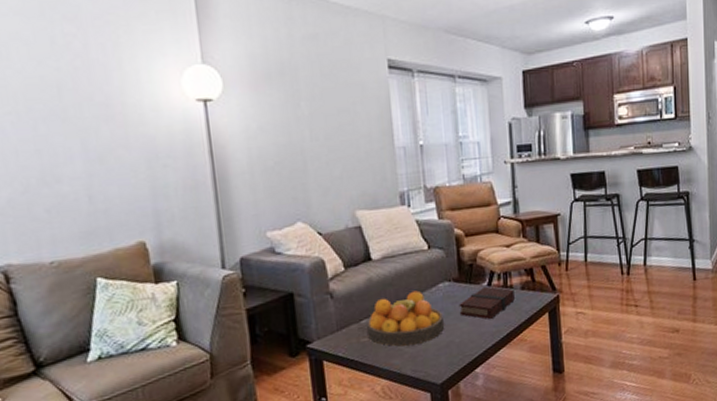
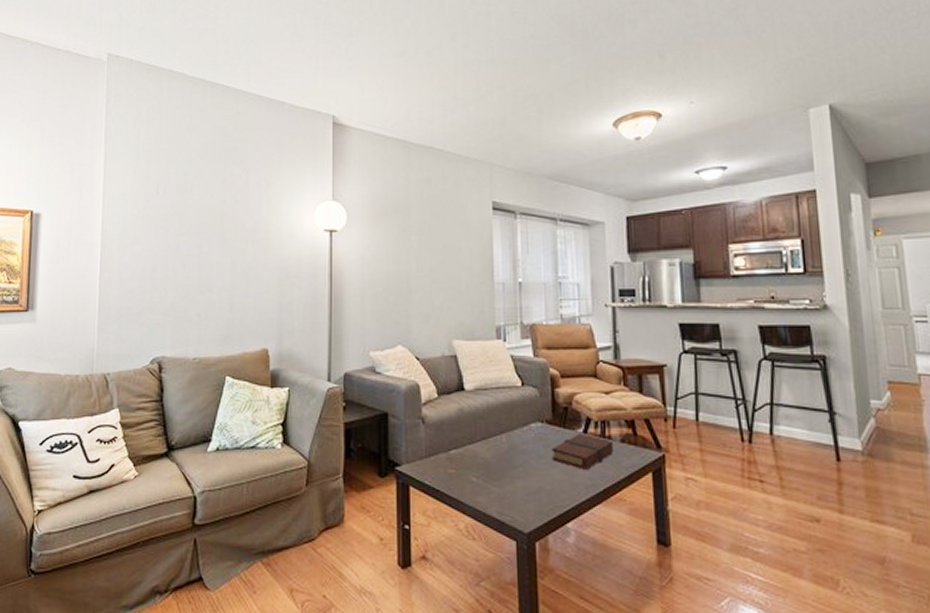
fruit bowl: present [367,290,445,347] -> none [455,427,535,485]

